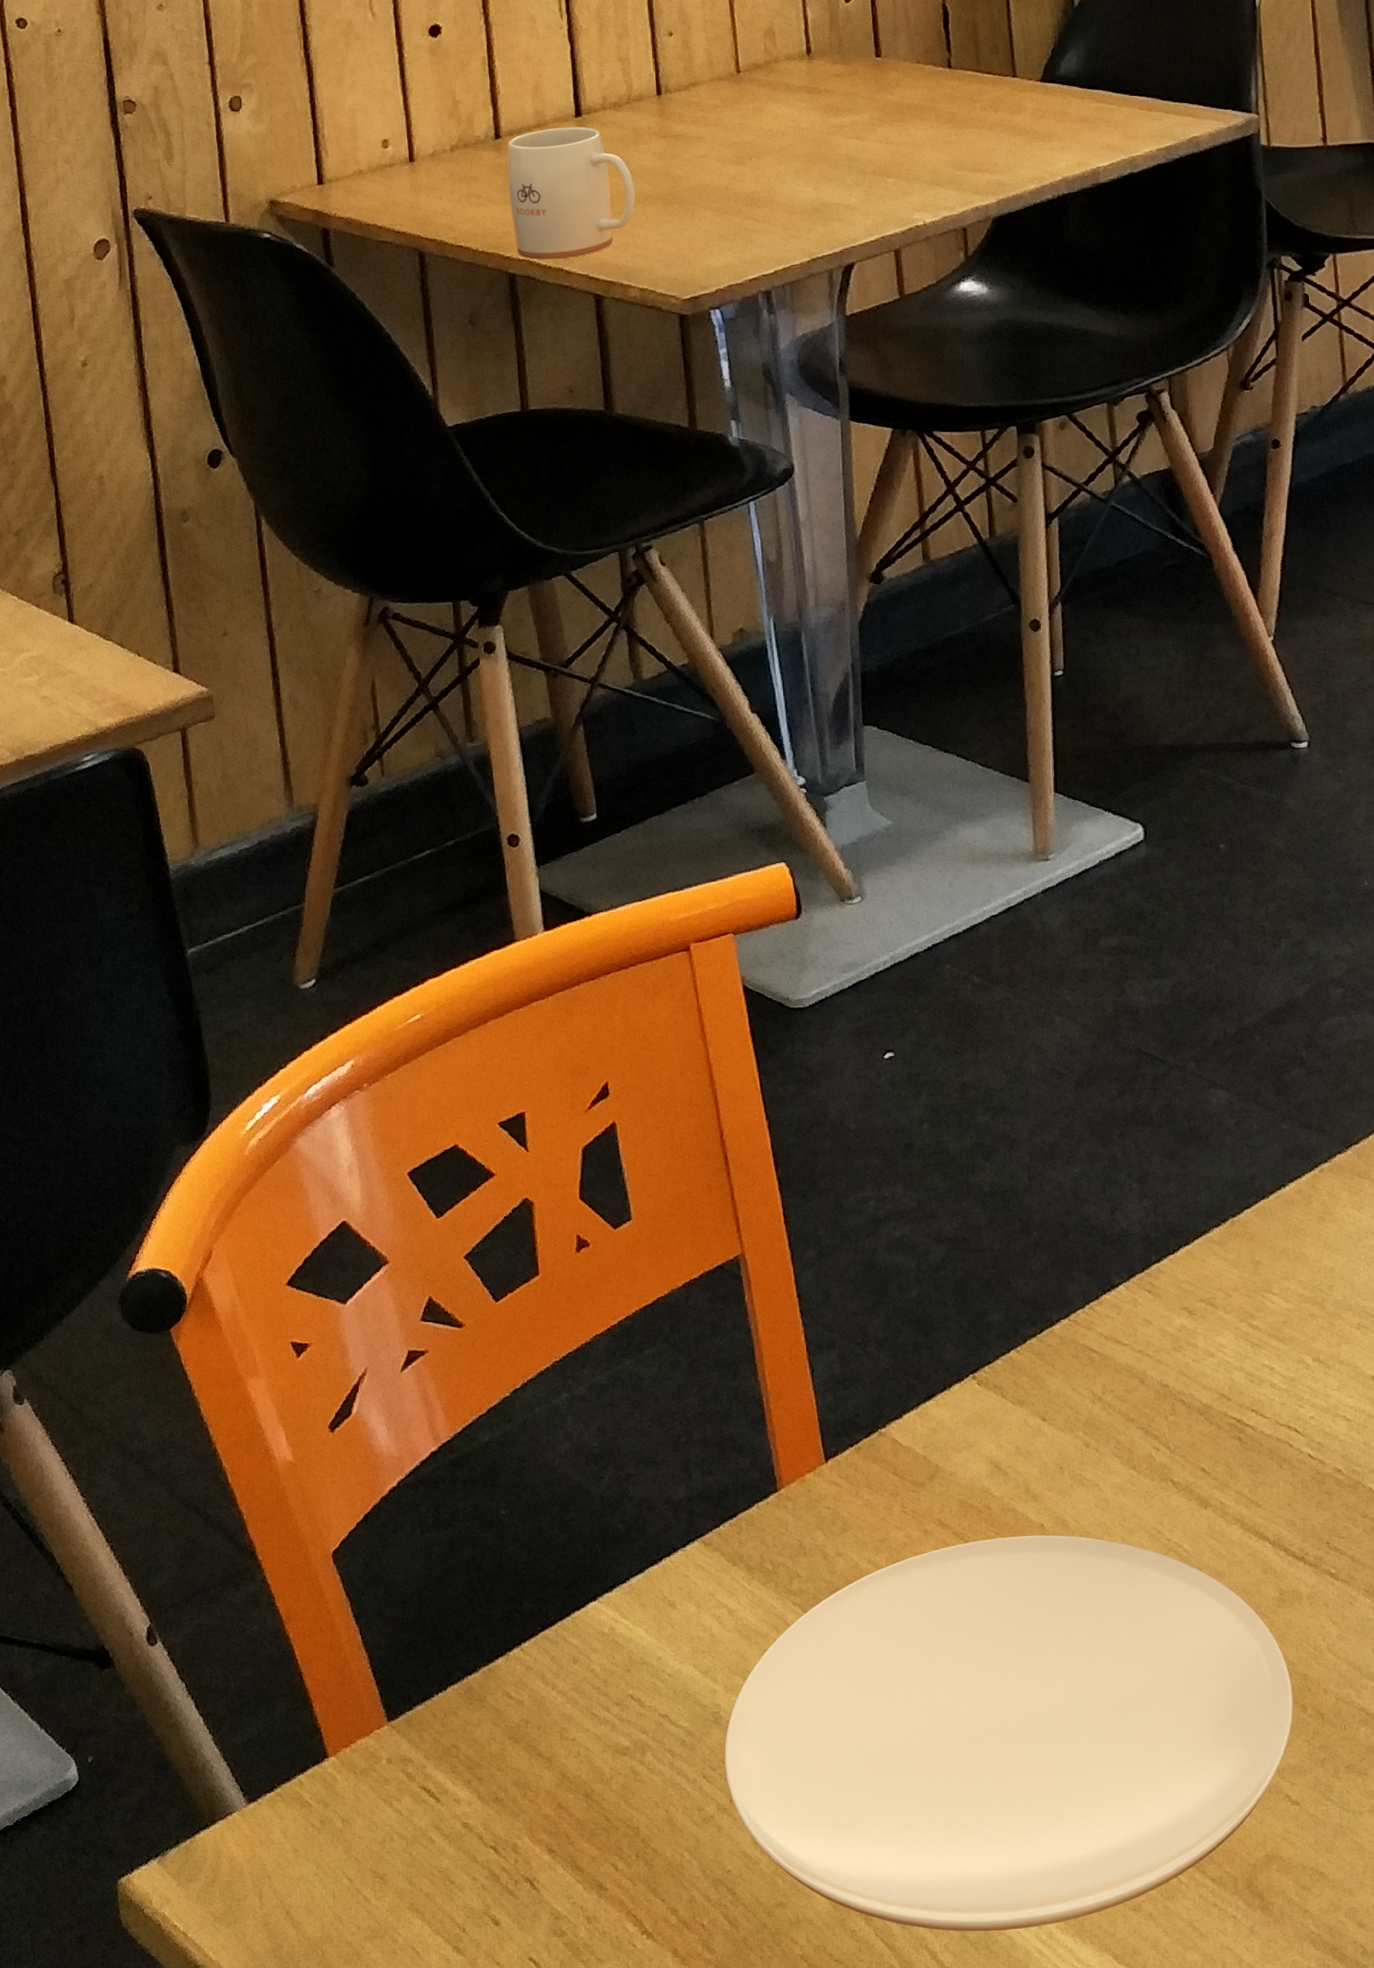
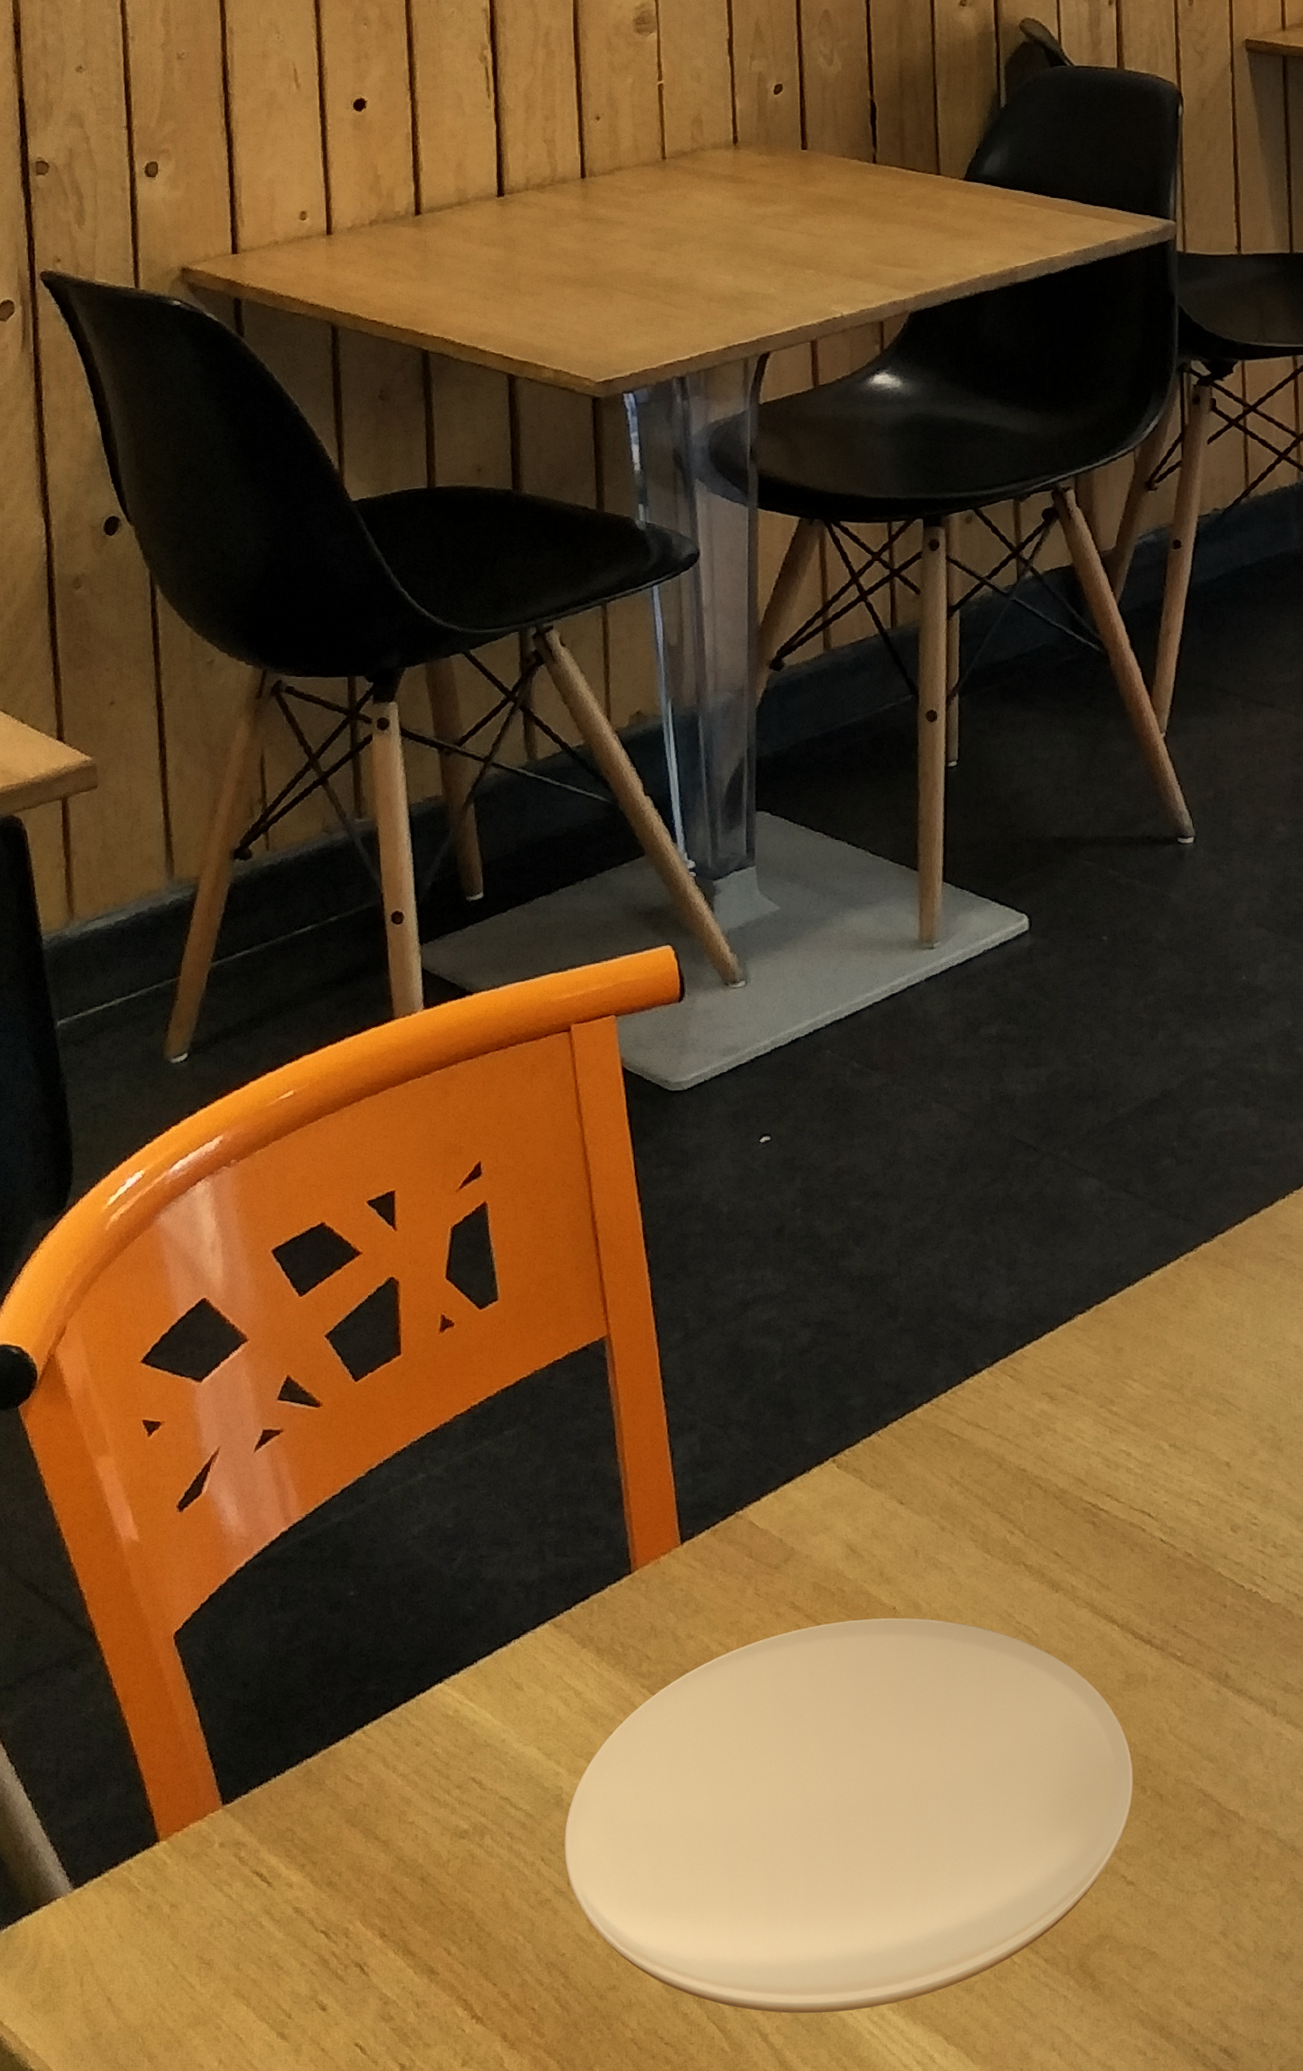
mug: present [506,126,636,260] -> none [425,206,554,338]

